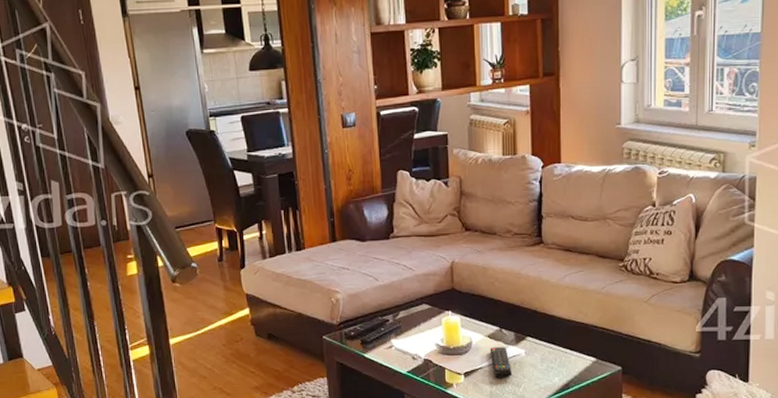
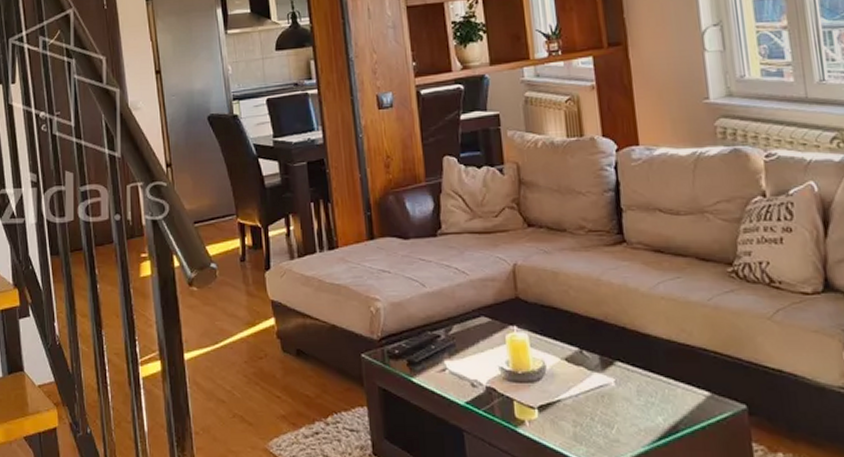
remote control: present [489,347,512,378] -> none [568,374,600,415]

